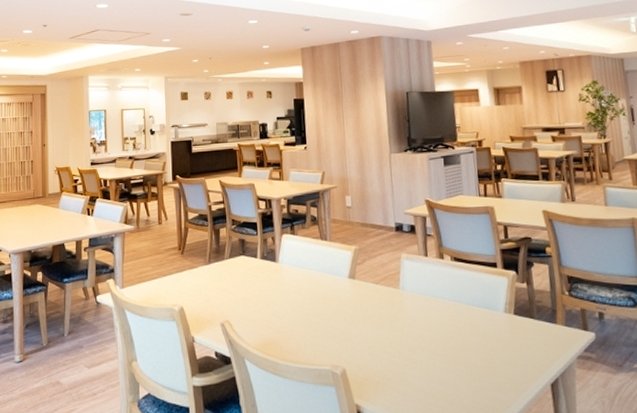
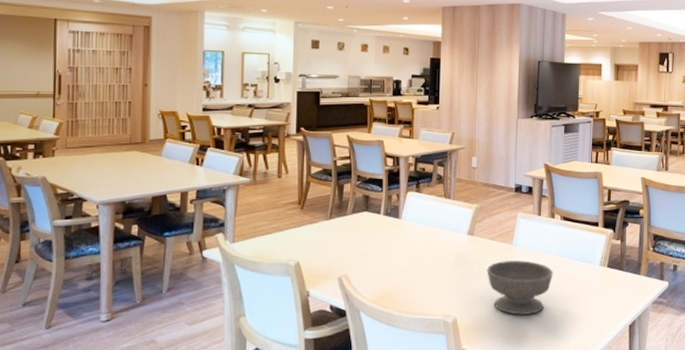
bowl: none [373,306,450,368] -> present [487,260,553,315]

